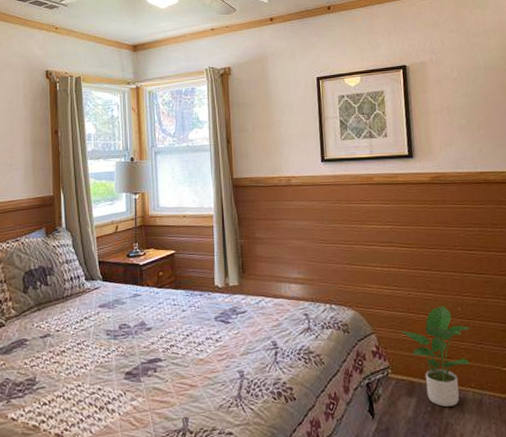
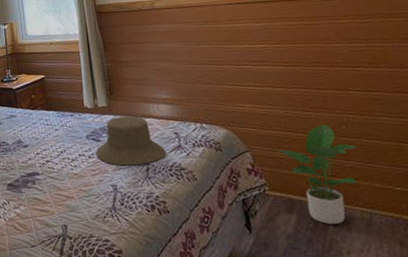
bucket hat: none [224,295,296,350] -> present [96,115,166,166]

